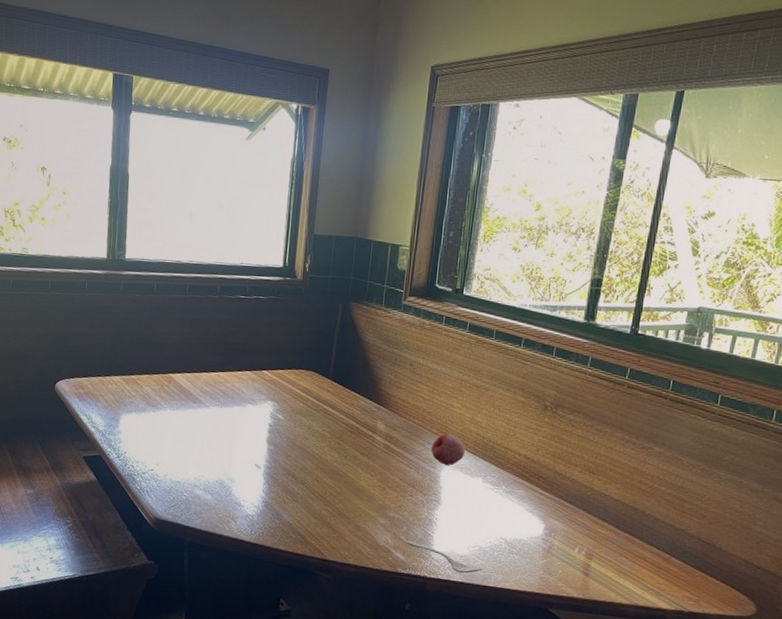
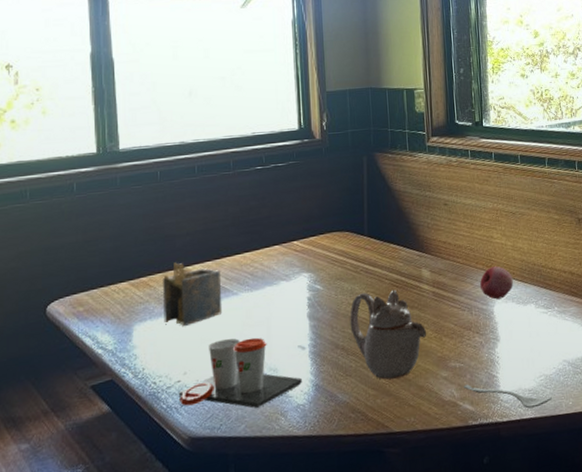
napkin holder: none [146,368,197,425] -> present [162,262,223,326]
cup: none [150,443,254,508] -> present [178,337,302,408]
teapot: none [303,430,373,514] -> present [350,289,427,380]

